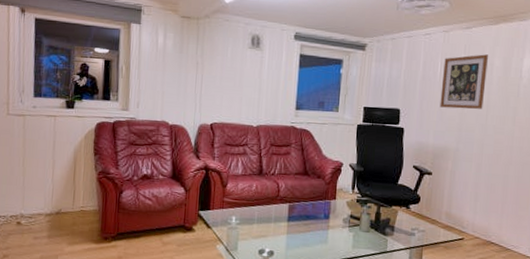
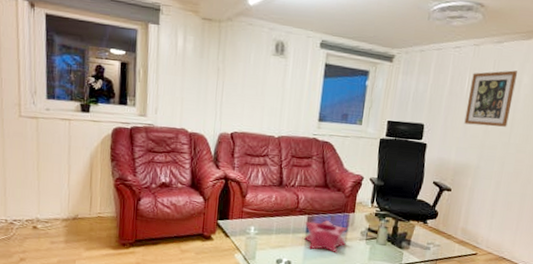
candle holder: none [286,208,331,242] -> present [304,220,349,254]

